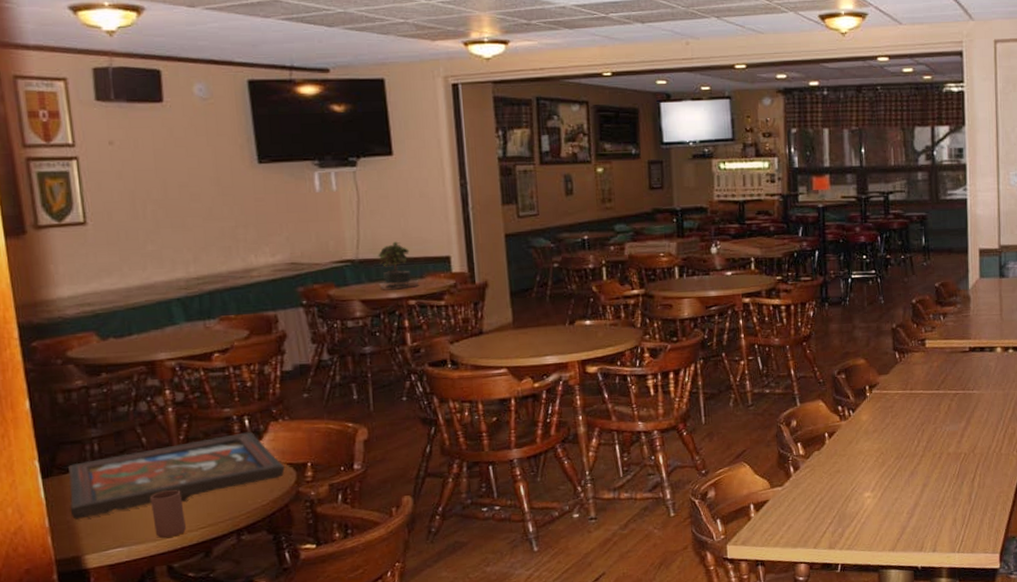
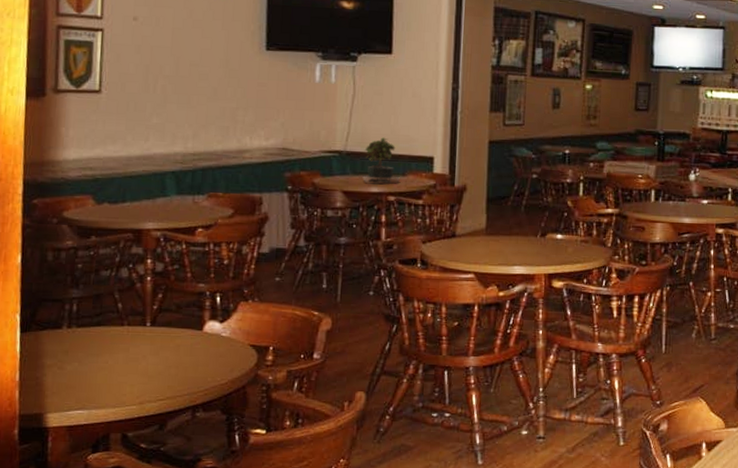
framed painting: present [68,432,286,521] -> none [41,309,249,378]
cup: present [151,490,186,538] -> none [116,358,147,405]

